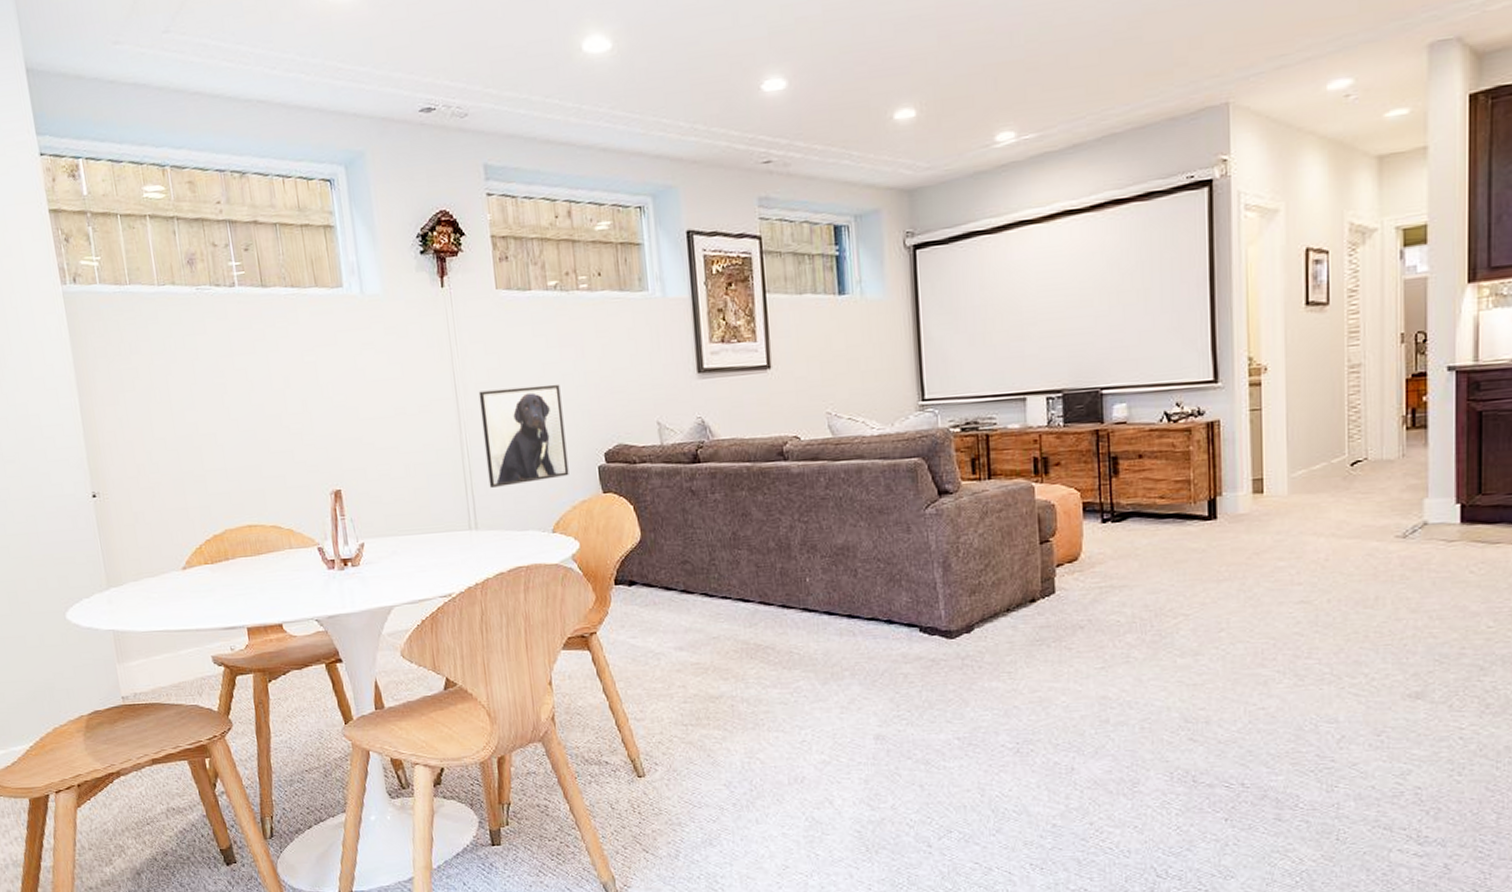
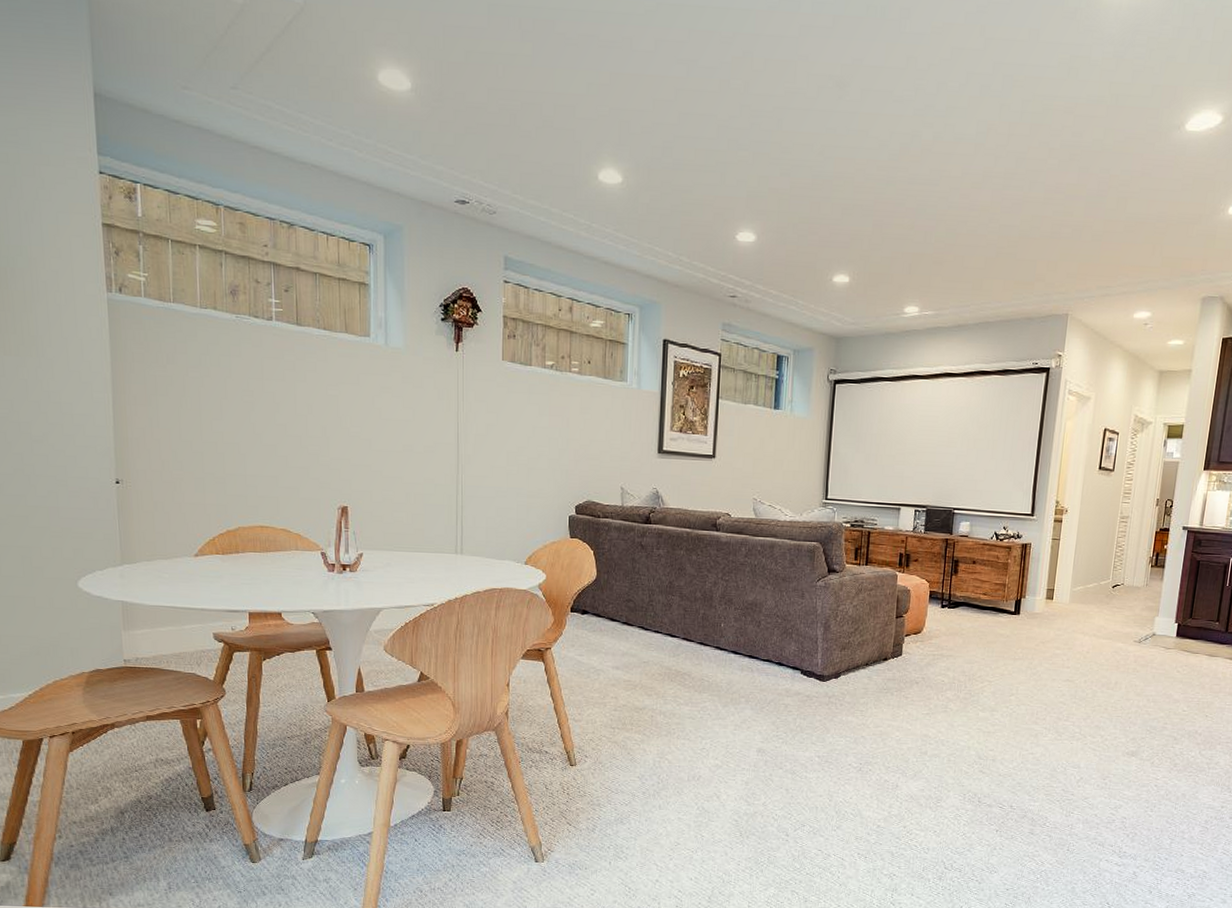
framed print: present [478,384,569,488] -> none [477,442,546,522]

